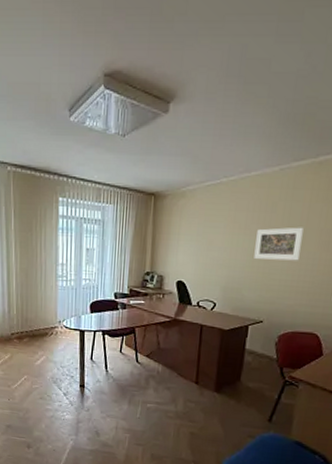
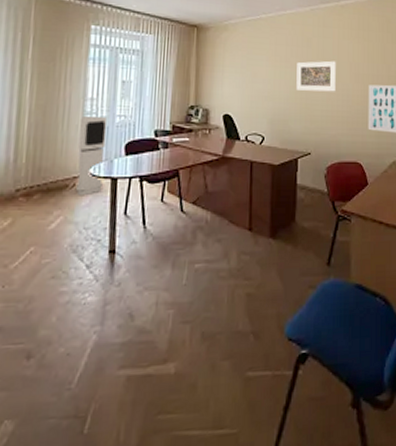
air purifier: none [54,279,76,343] -> present [76,117,108,196]

